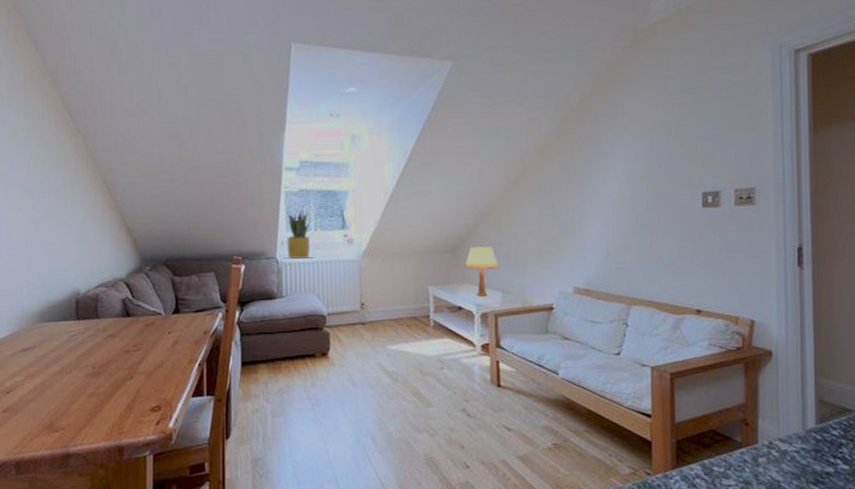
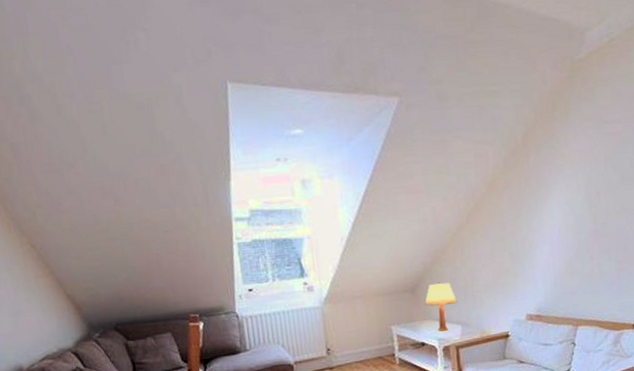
planter: present [286,209,311,259] -> none [241,260,271,312]

